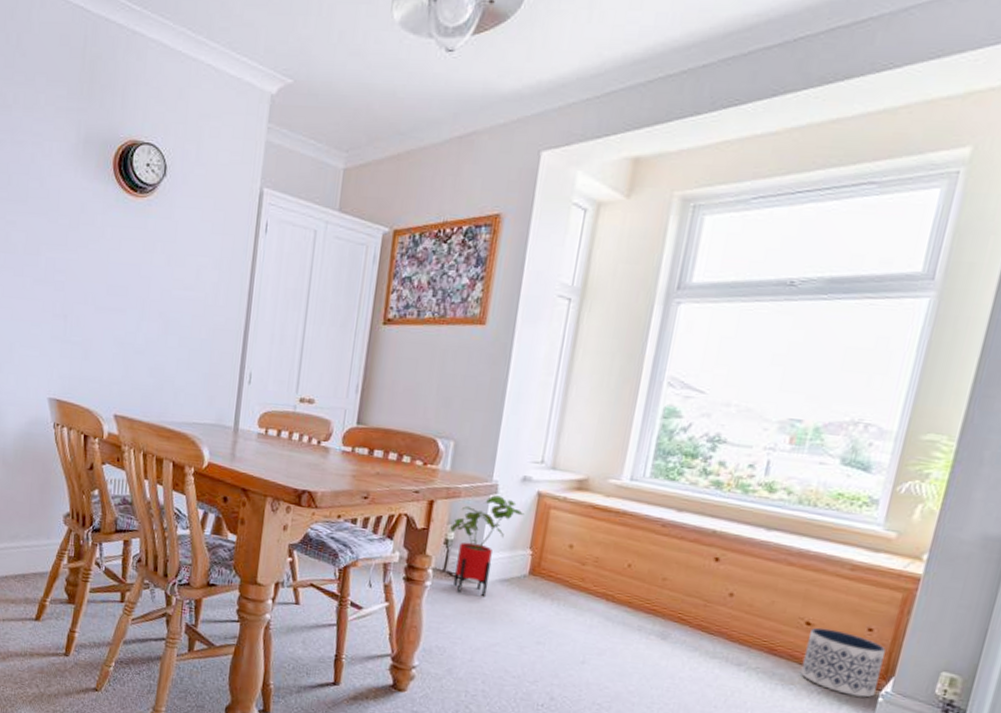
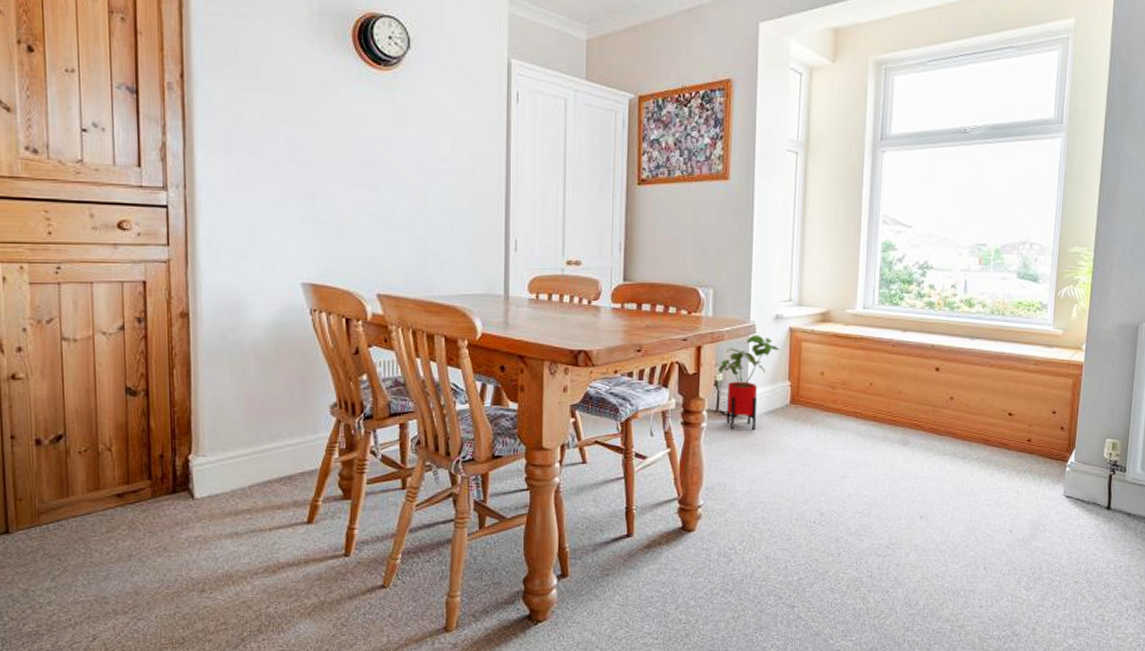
planter: present [800,627,886,698] -> none [1009,416,1066,470]

